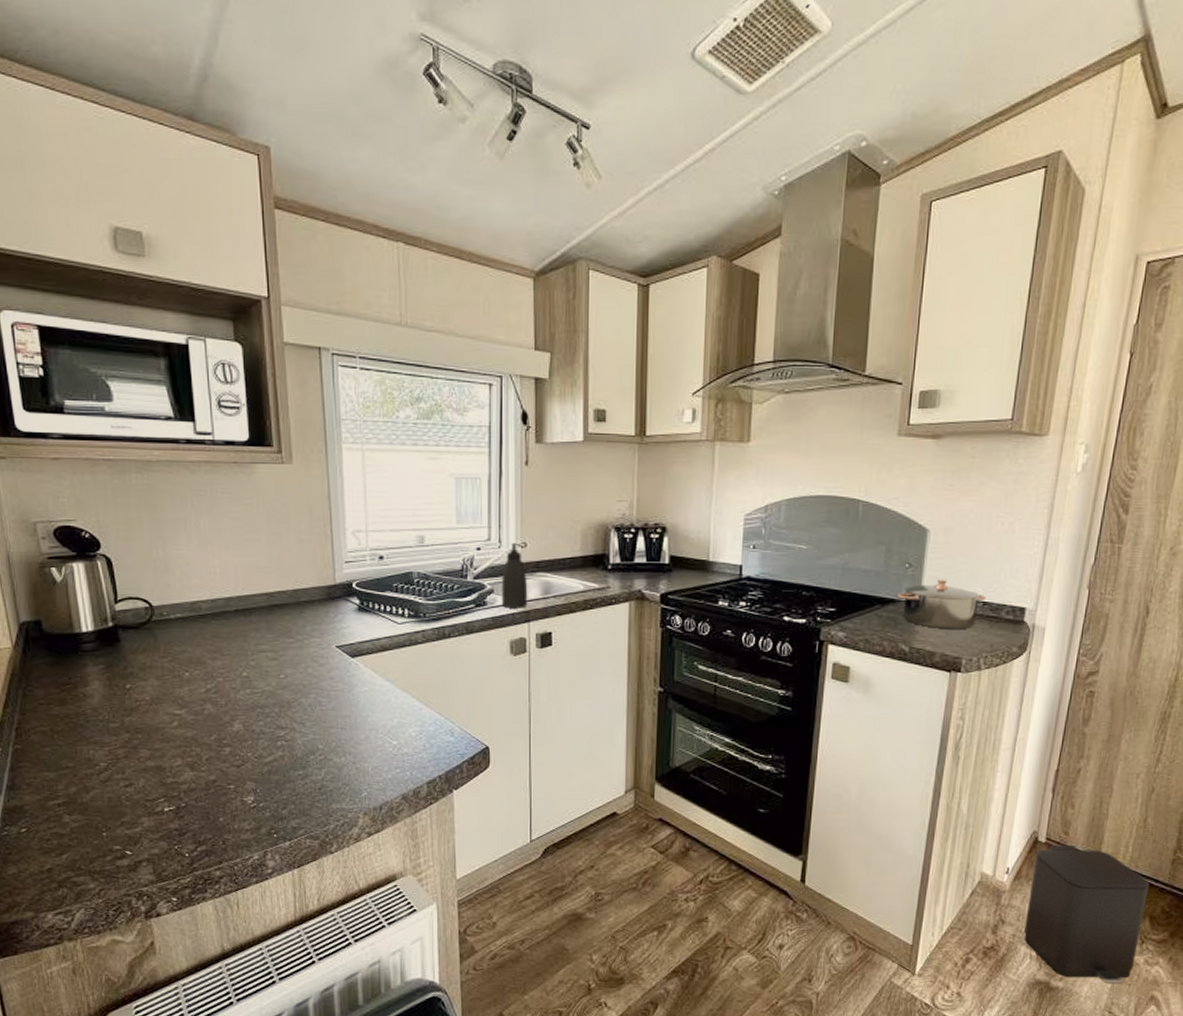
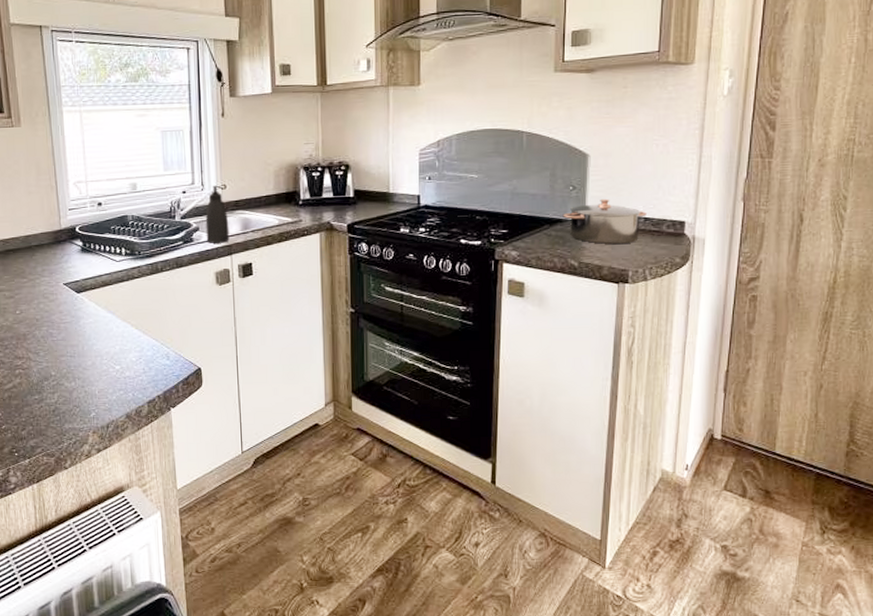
pedal bin: present [1024,844,1150,985] -> none [707,440,826,574]

